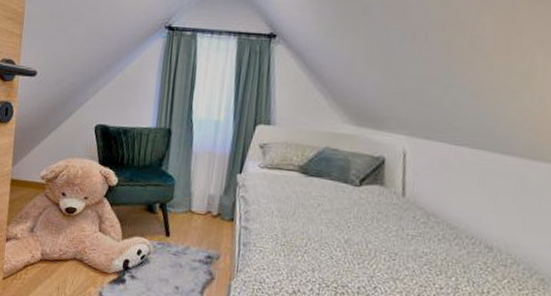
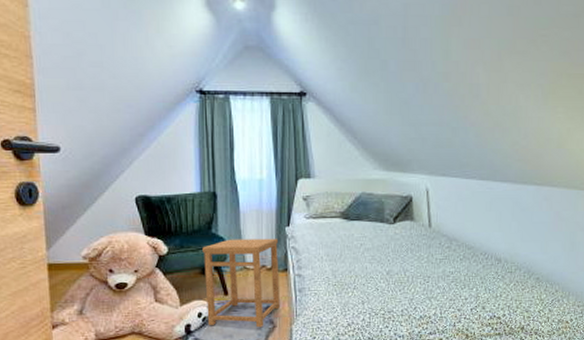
side table: none [145,178,228,277] -> present [202,238,280,328]

